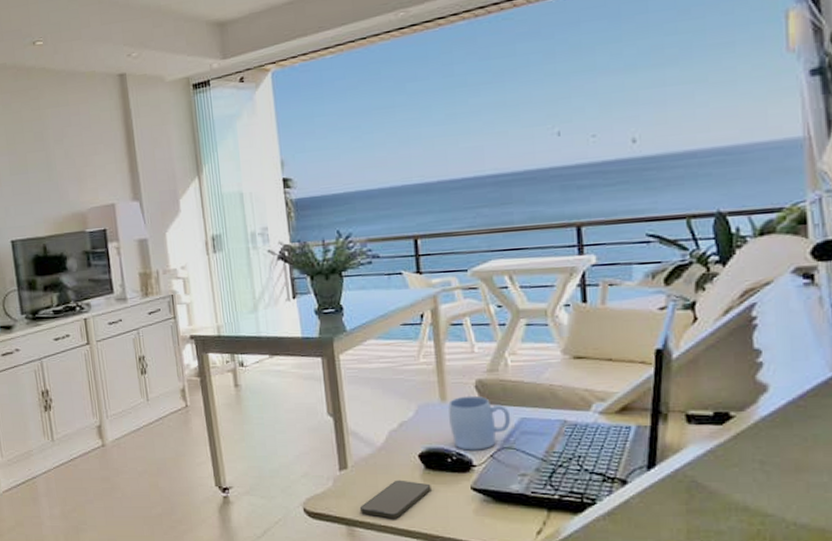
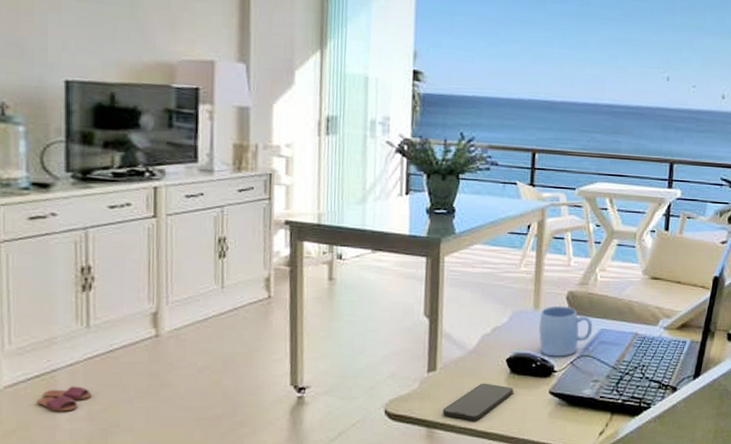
slippers: none [26,490,62,511] -> present [37,386,91,411]

